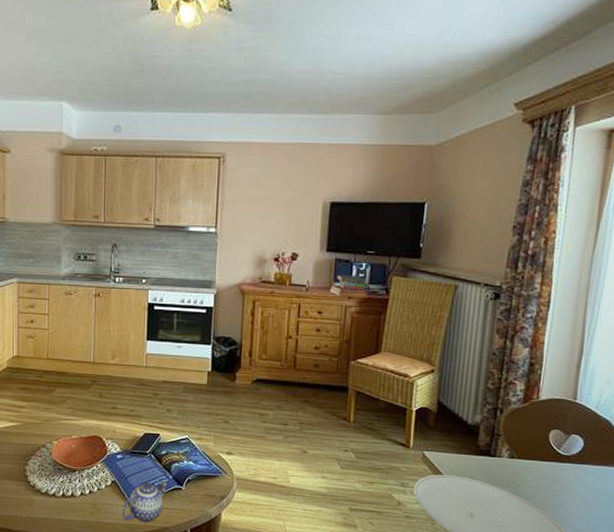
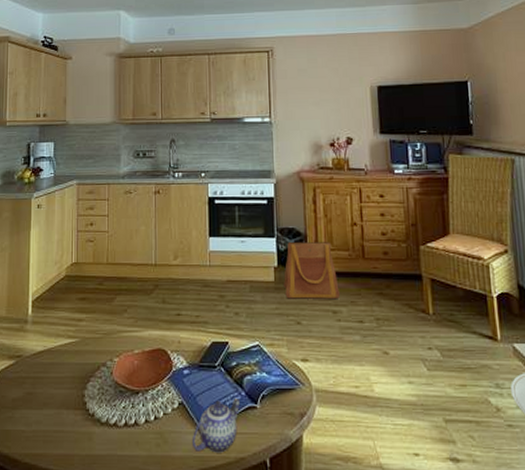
tote bag: none [216,350,268,403] -> present [284,242,340,299]
books: present [330,274,368,298] -> none [389,155,427,178]

